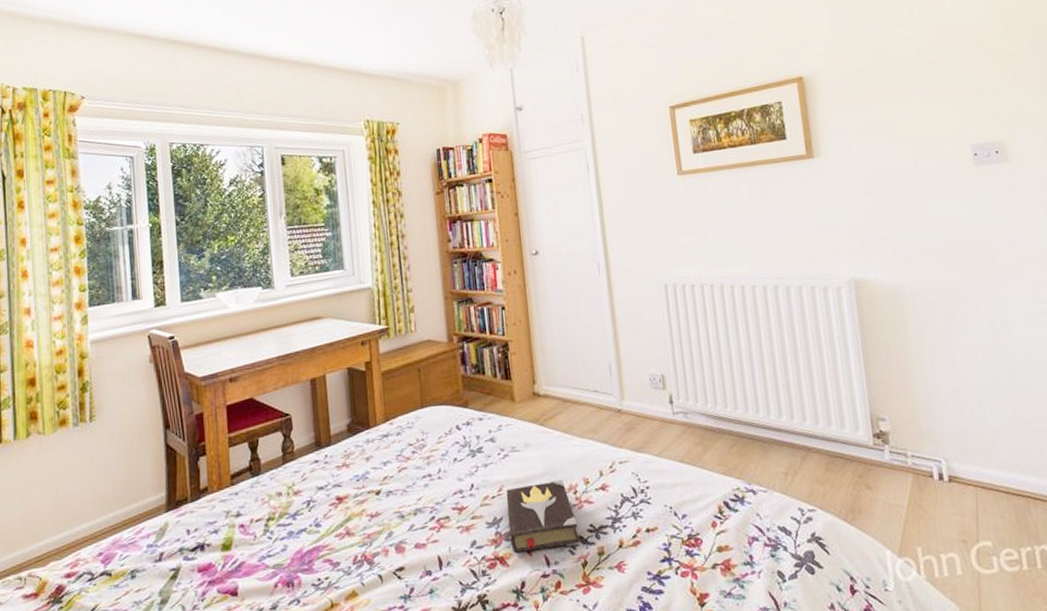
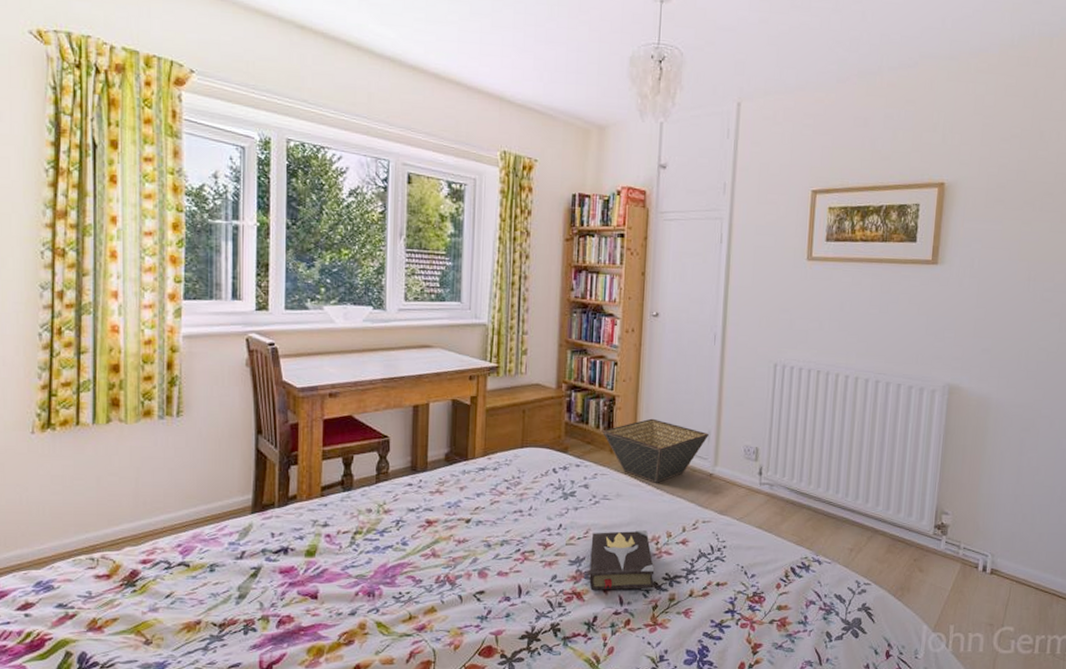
basket: none [500,359,610,427] -> present [603,418,709,483]

